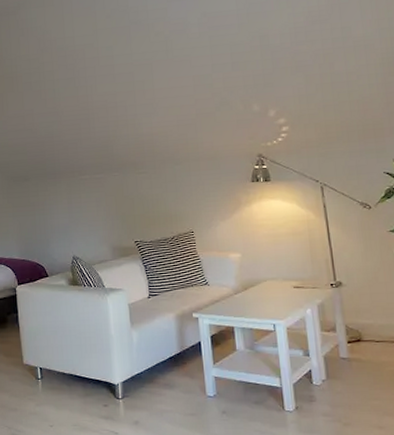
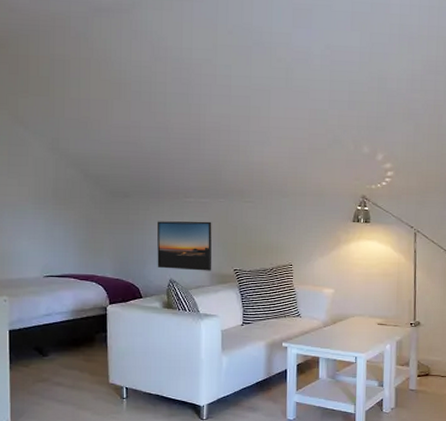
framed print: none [57,196,113,246] -> present [157,221,212,271]

